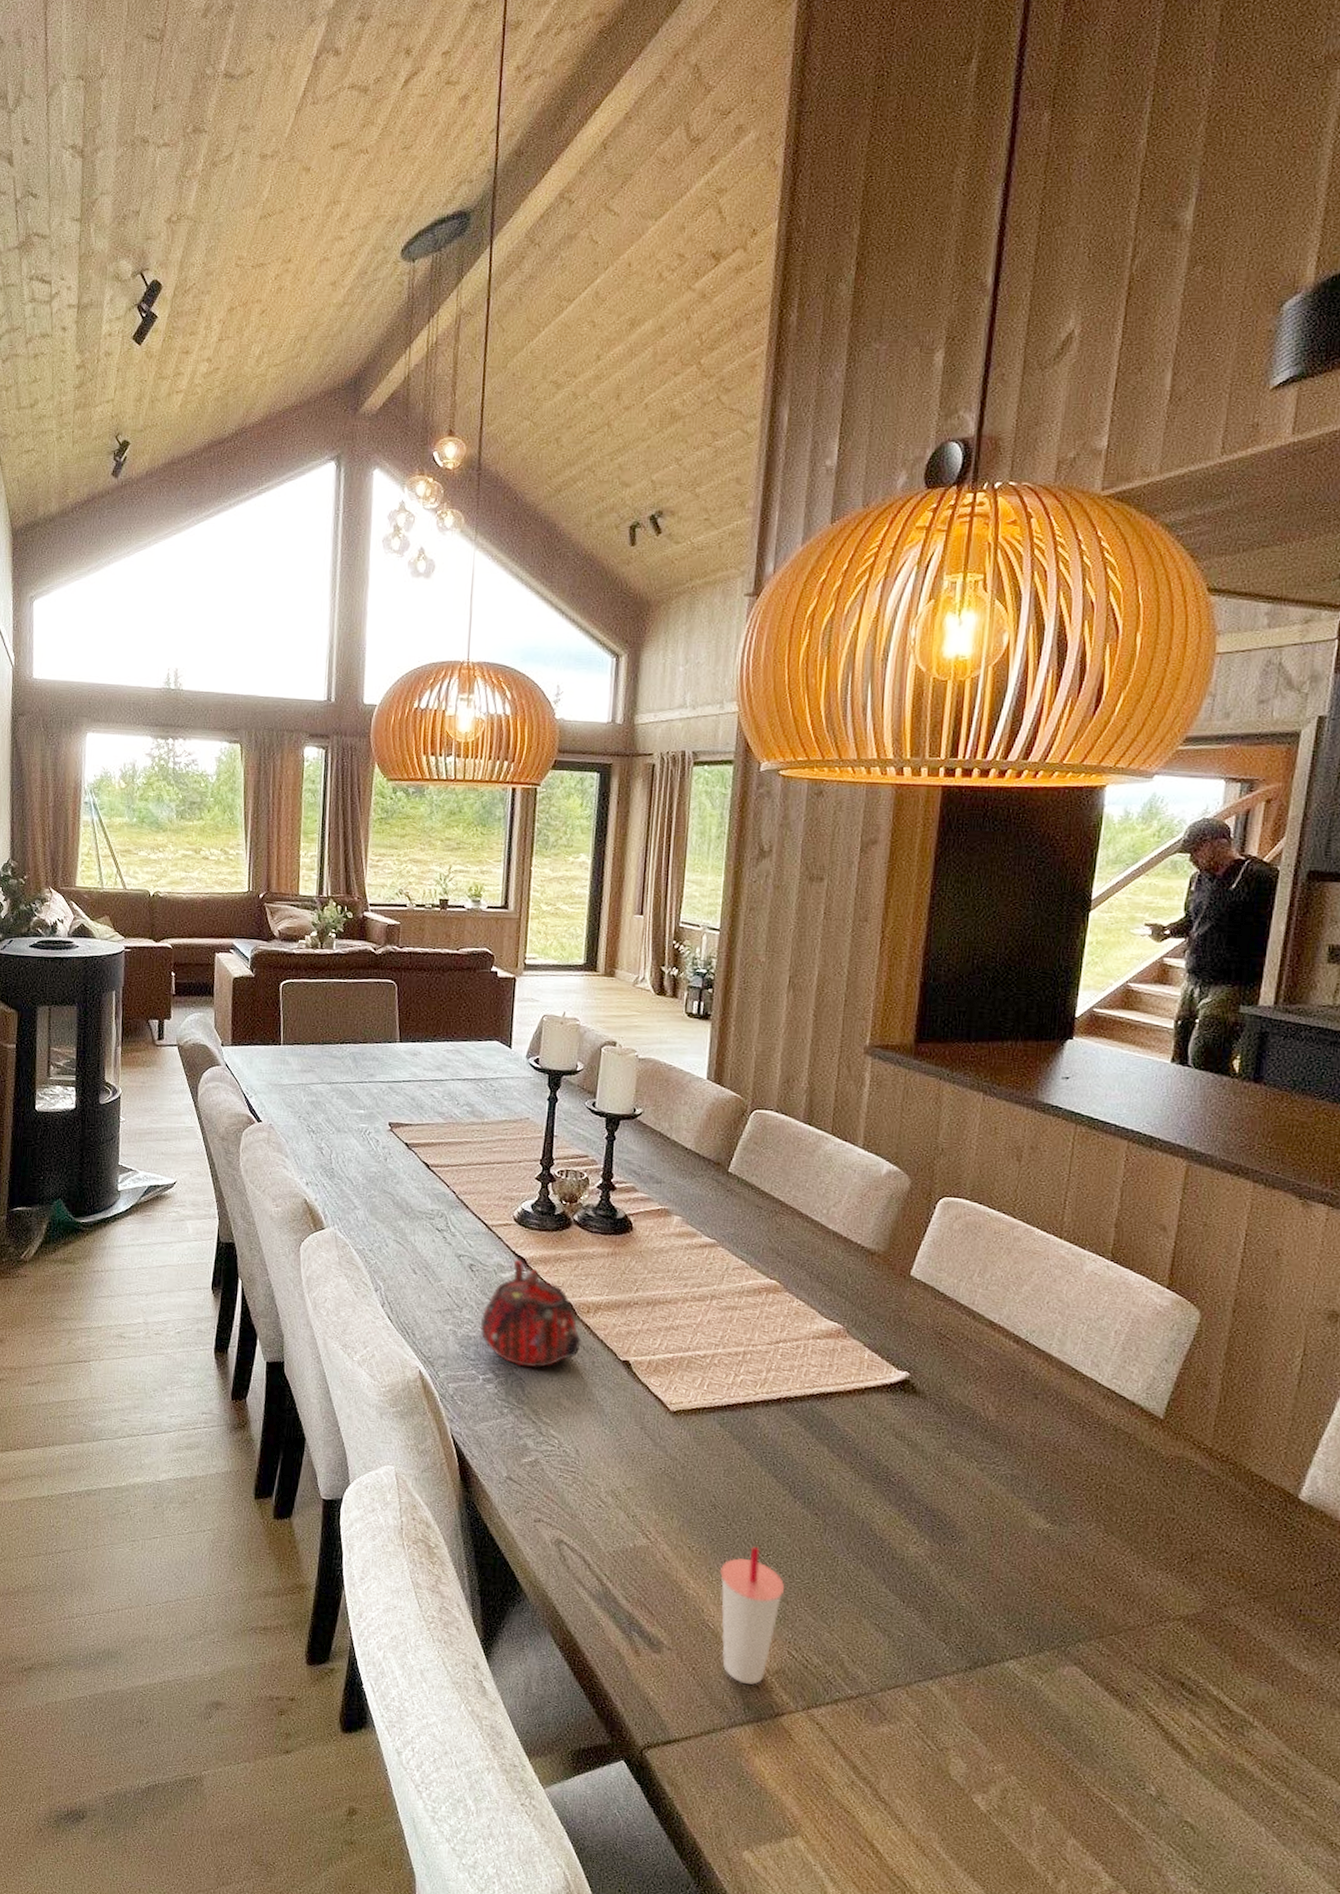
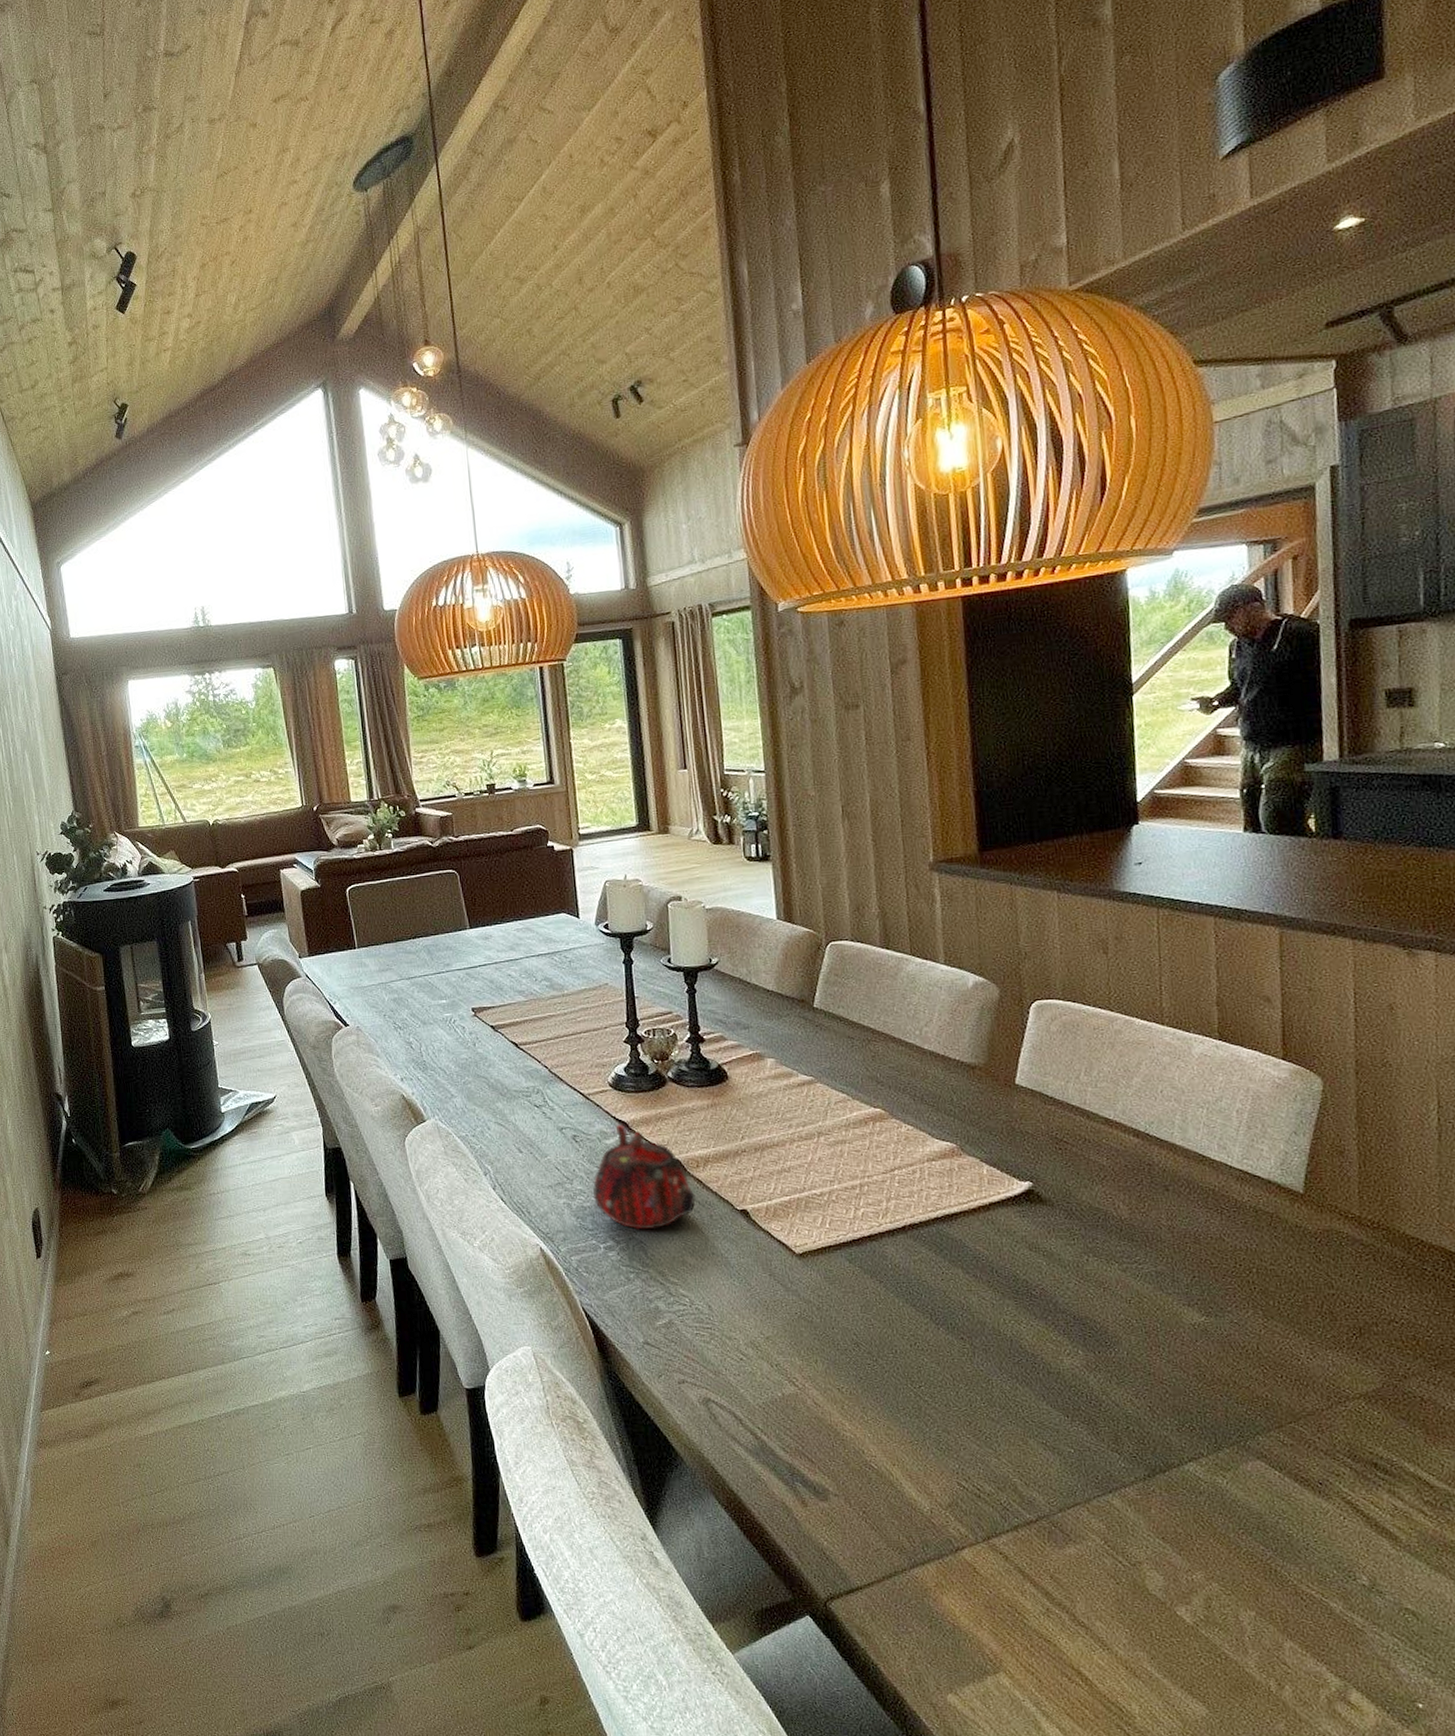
cup: present [719,1547,785,1685] -> none [873,1380,944,1521]

